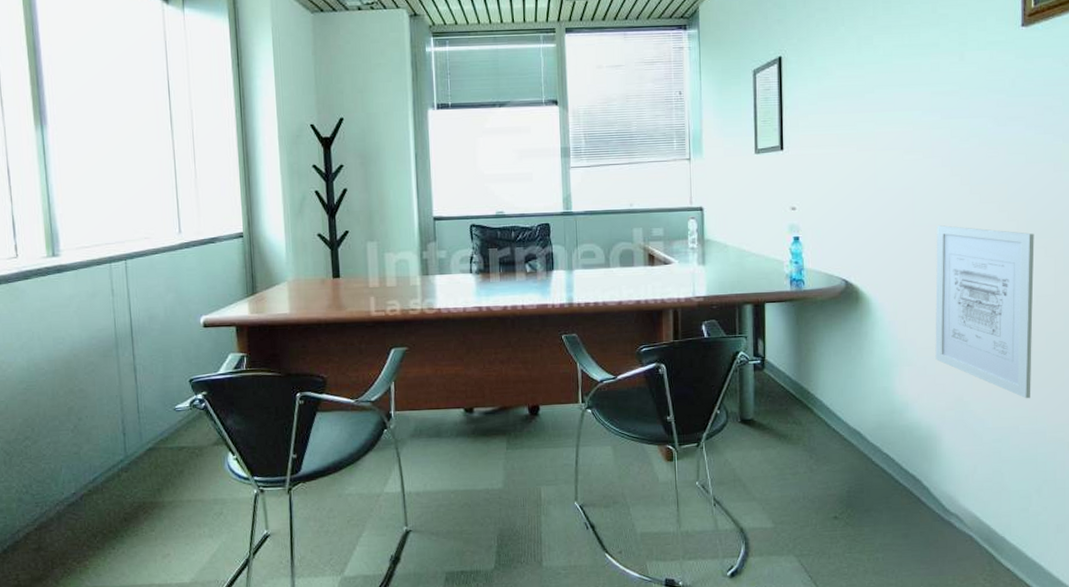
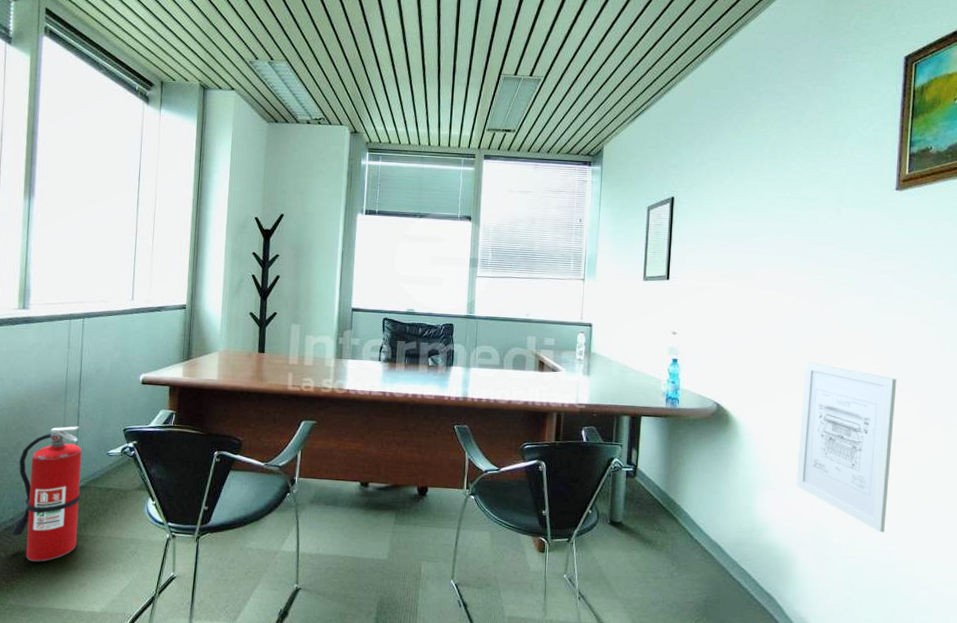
fire extinguisher: none [74,382,152,537] -> present [11,426,82,562]

